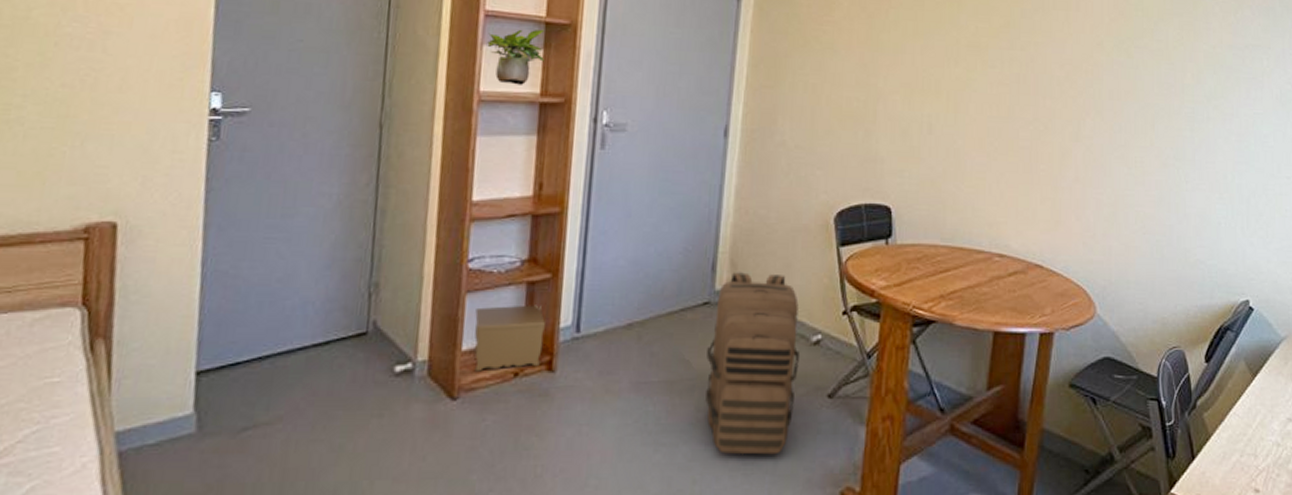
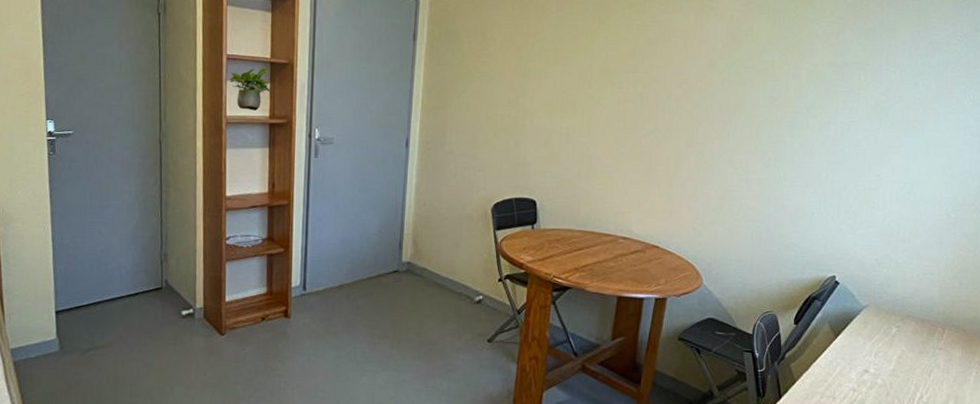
decorative box: present [473,305,547,372] -> none [233,270,282,316]
backpack: present [705,272,799,455] -> none [397,249,466,381]

